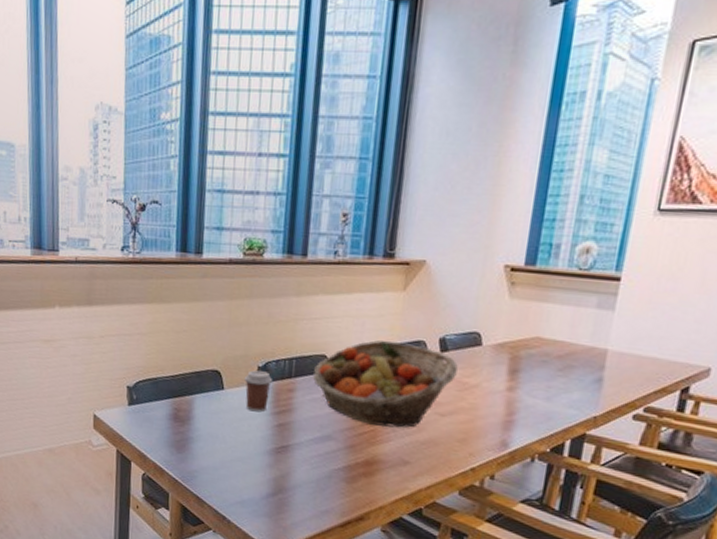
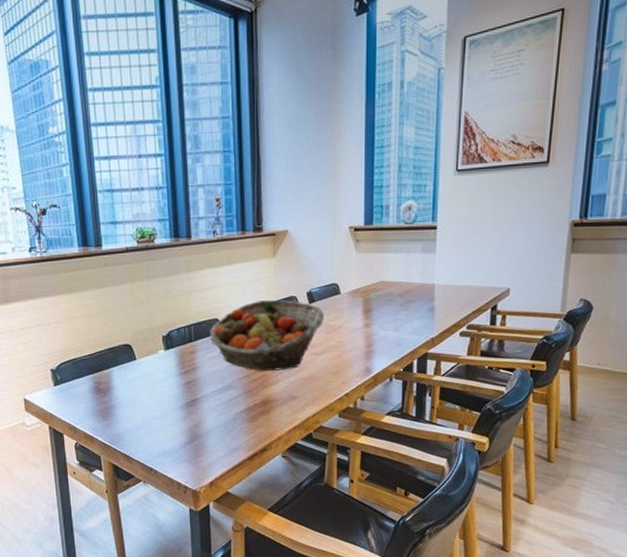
coffee cup: present [243,370,273,412] -> none [152,339,177,375]

